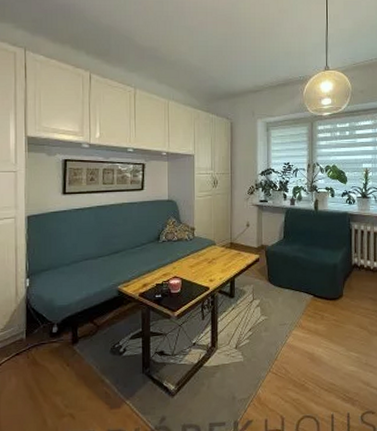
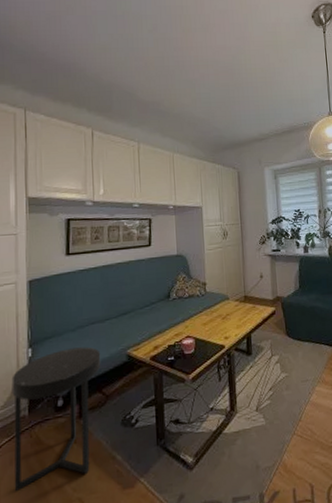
side table: none [11,280,93,405] -> present [11,346,101,492]

